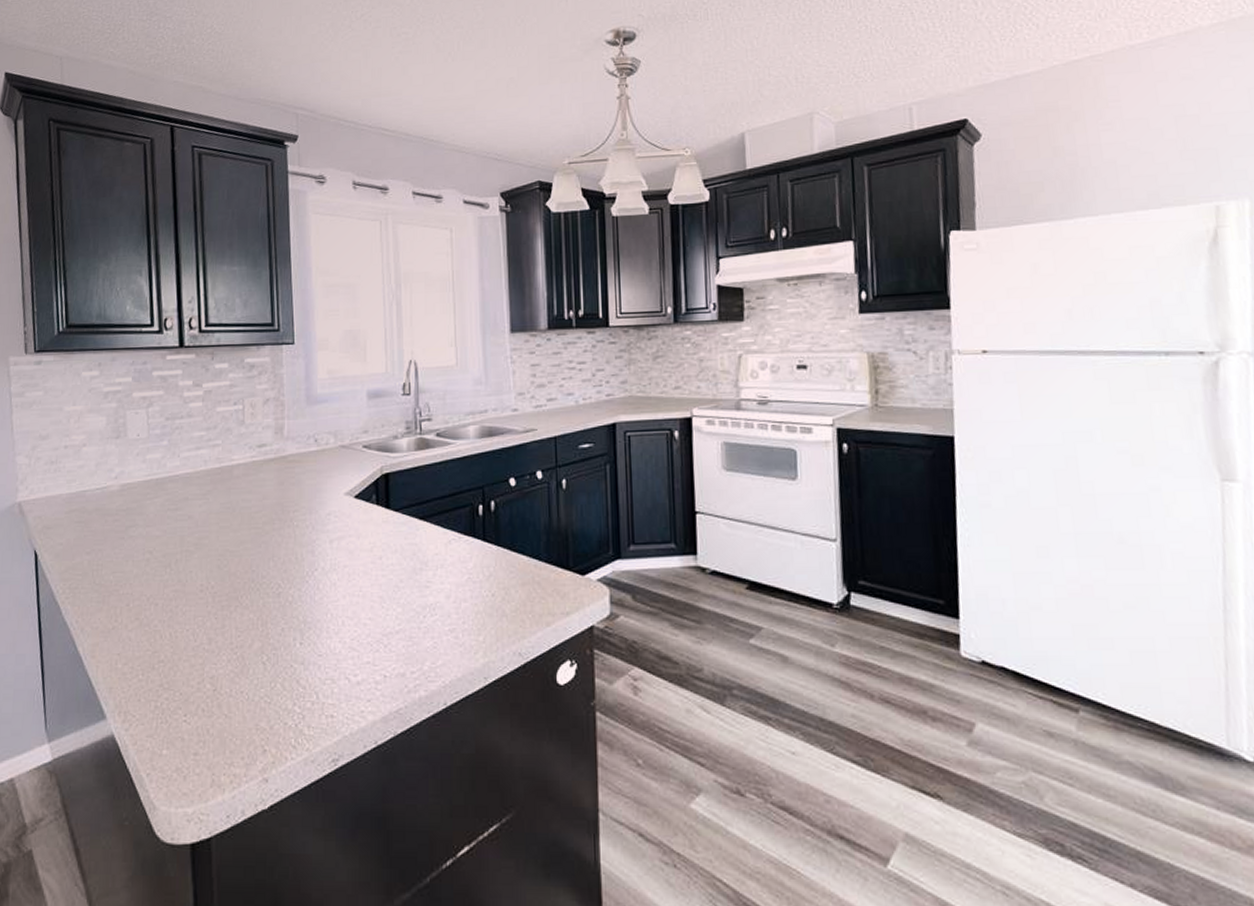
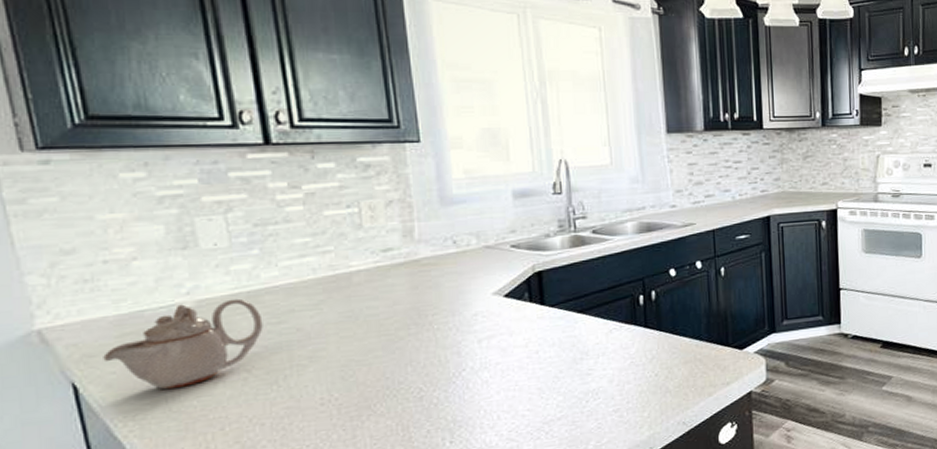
teapot: none [56,485,165,564] -> present [103,298,263,390]

